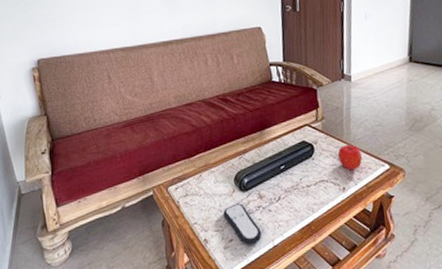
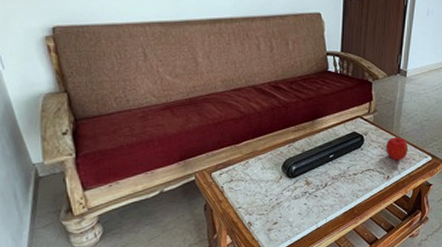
remote control: present [223,203,262,245] -> none [269,189,307,228]

